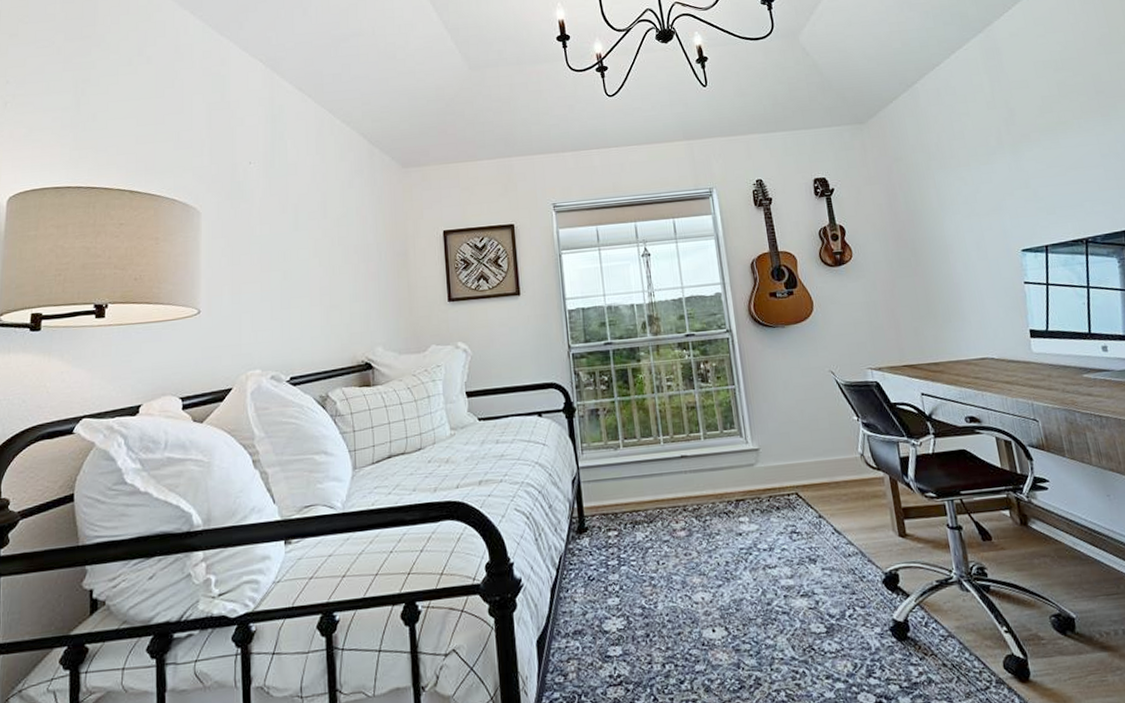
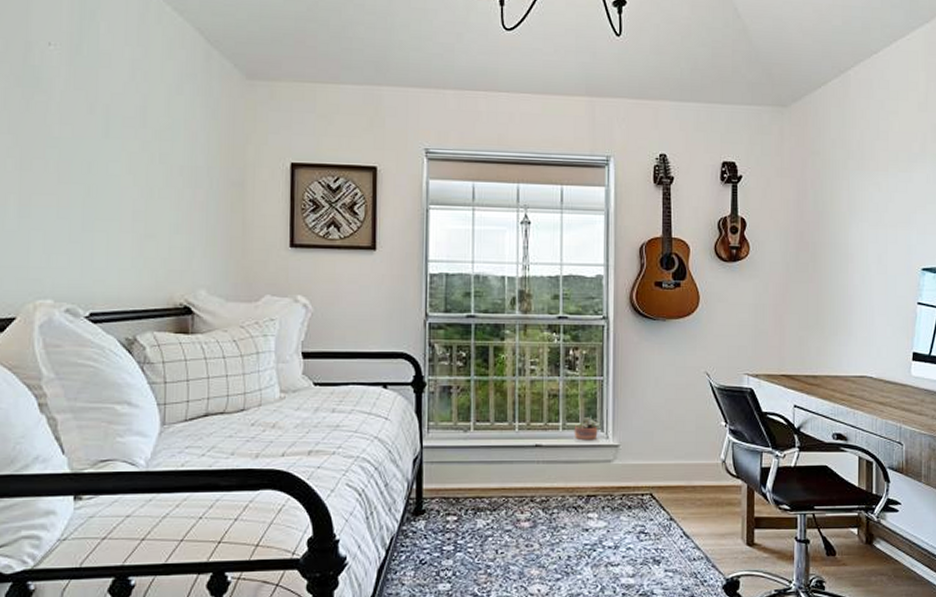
succulent plant: none [714,424,741,451] -> present [574,416,600,443]

